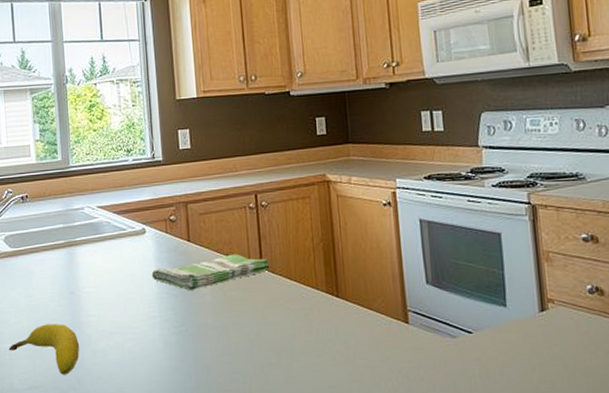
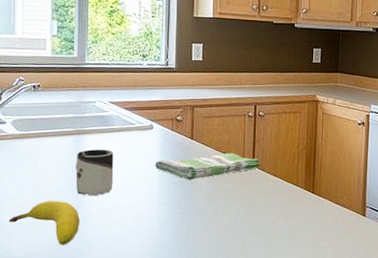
cup: none [69,261,110,316] -> present [75,149,114,196]

